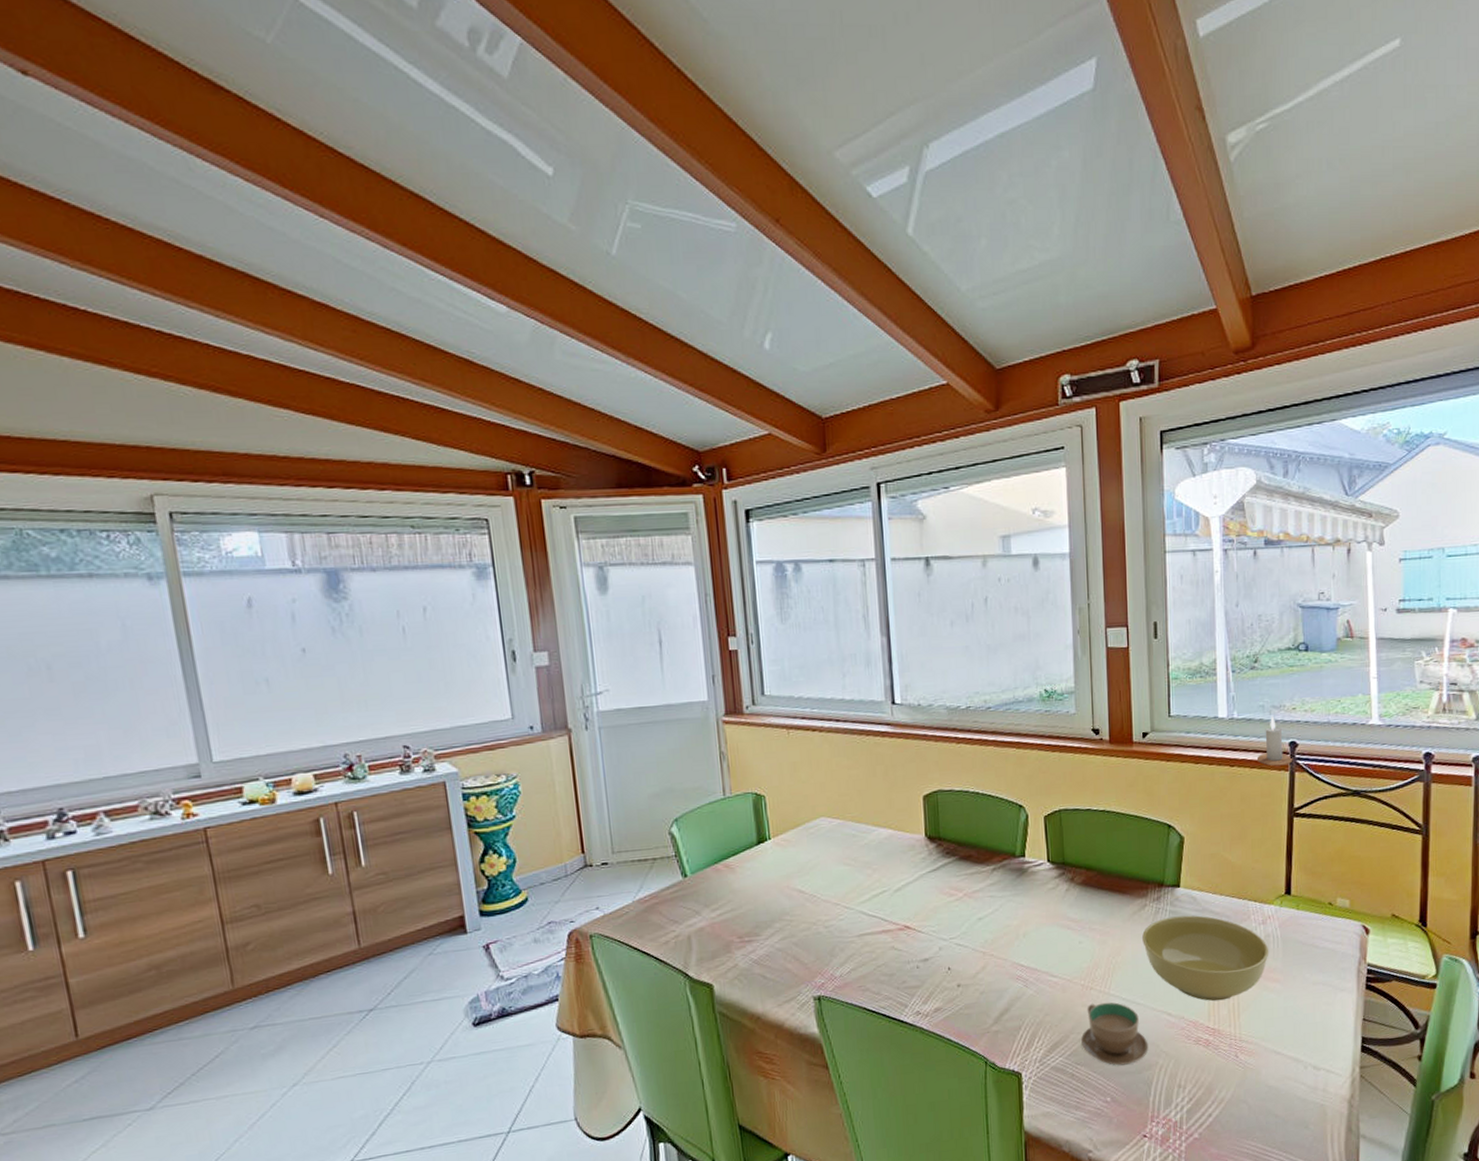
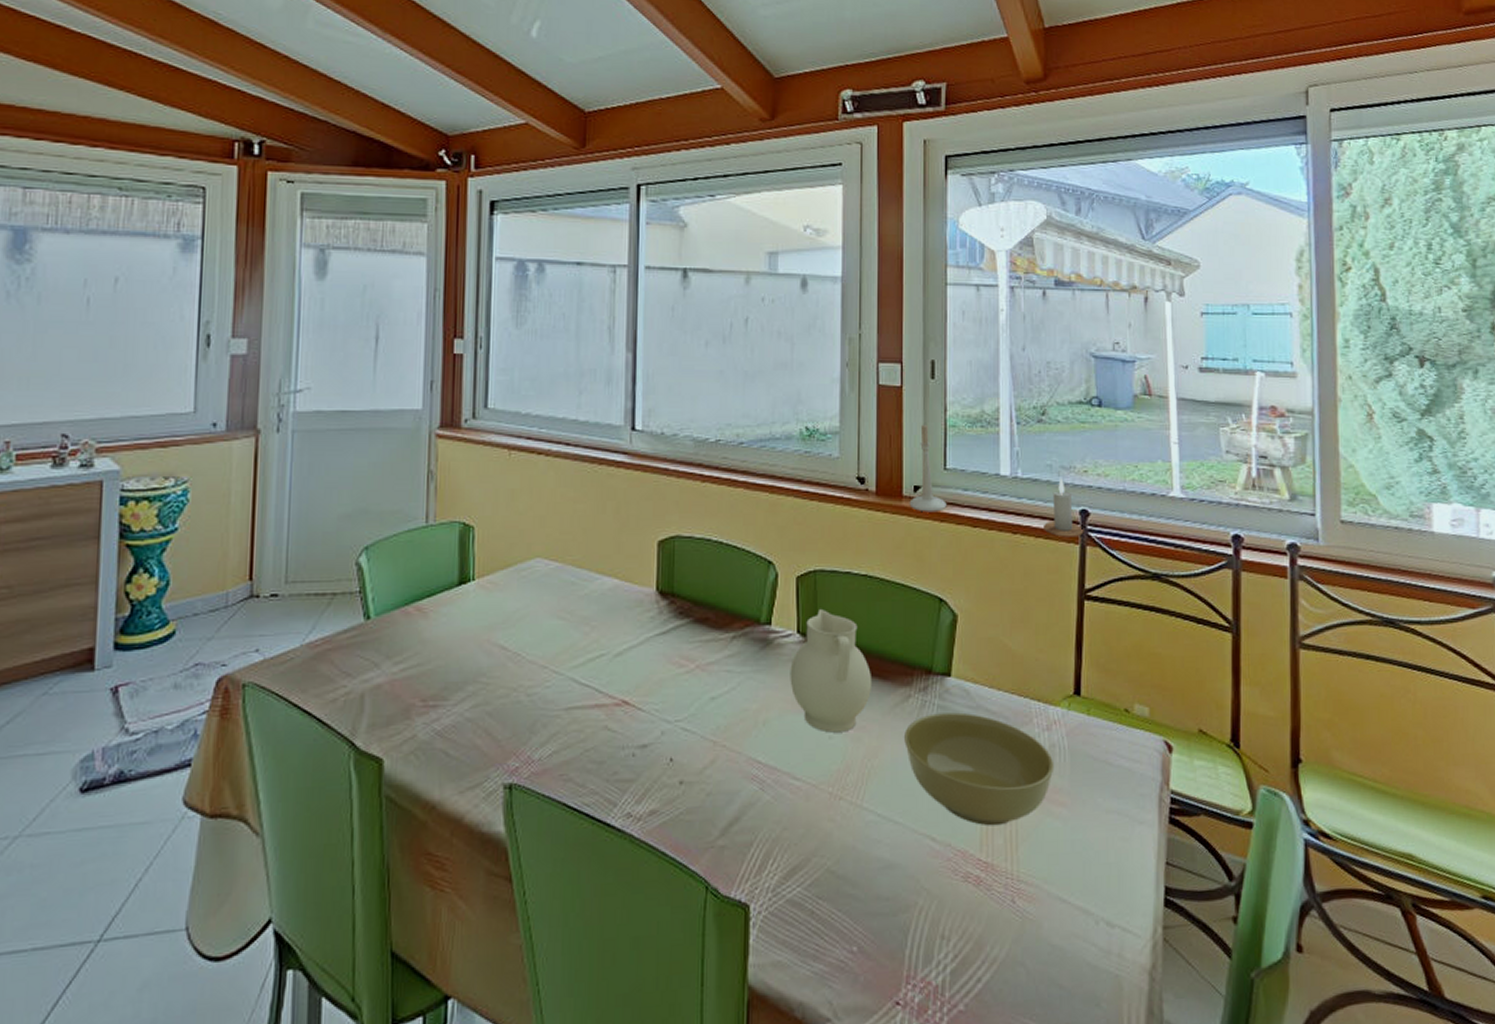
pitcher: none [1043,840,1114,939] -> present [790,608,873,733]
cup: present [1081,1002,1149,1066] -> none [825,817,907,904]
candlestick: none [1139,678,1172,755] -> present [909,424,947,513]

